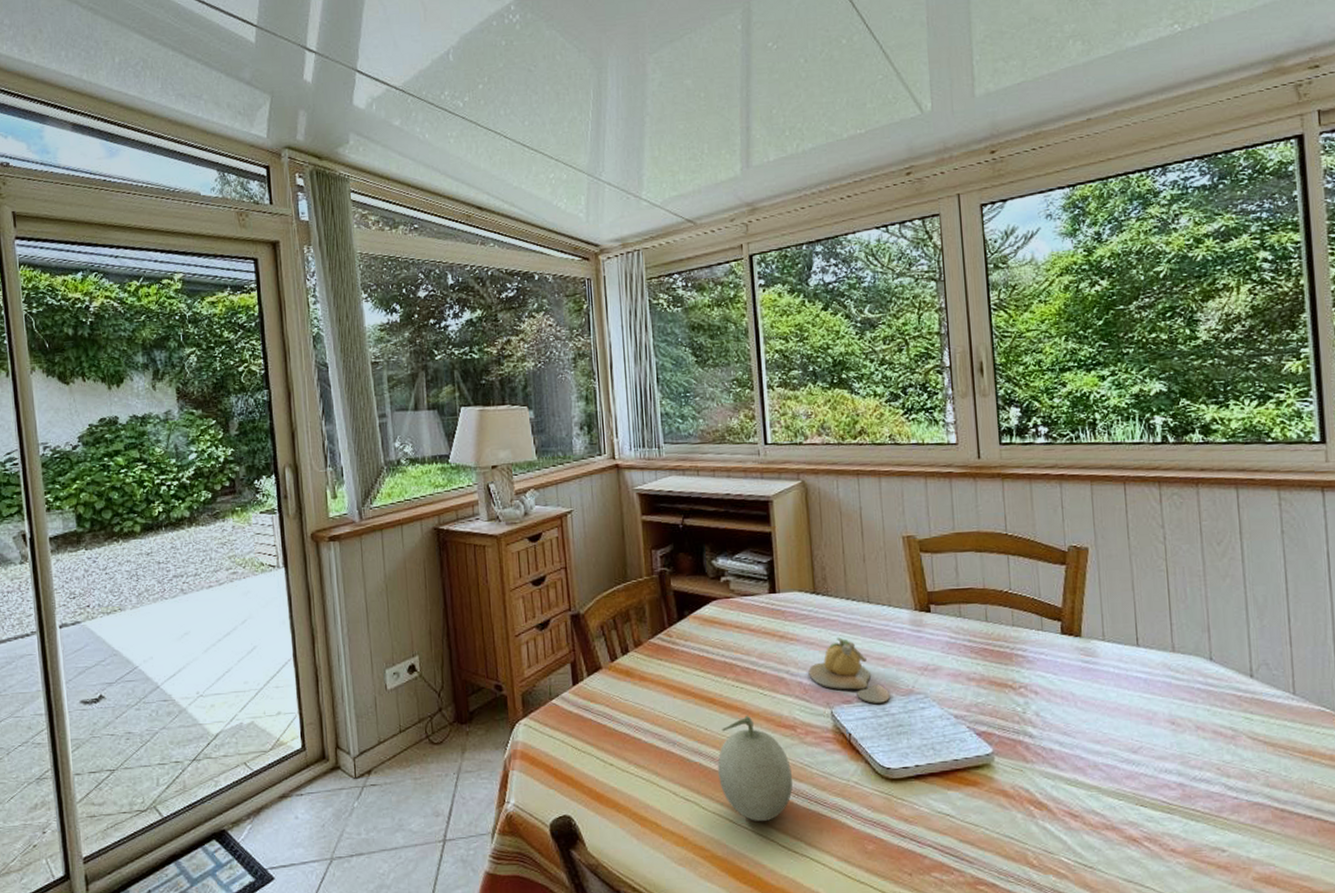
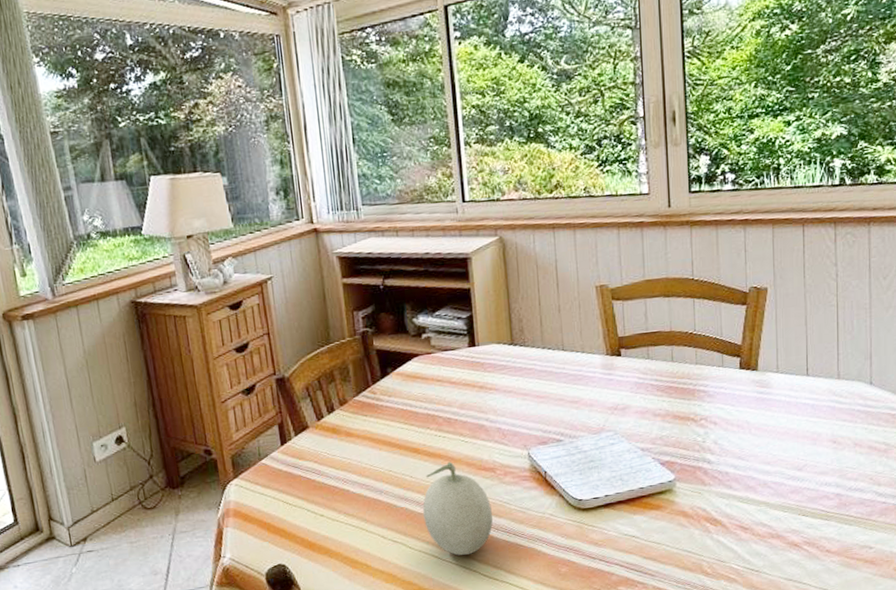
decorative pumpkin: present [808,637,891,703] -> none [507,384,583,443]

